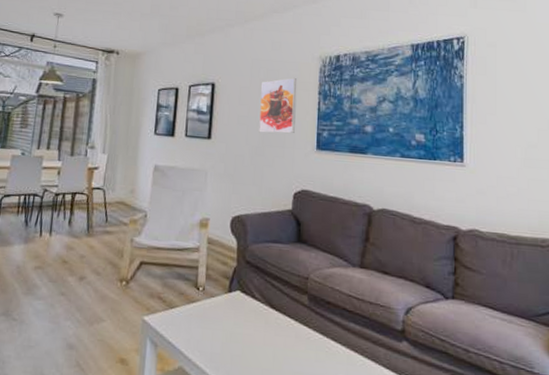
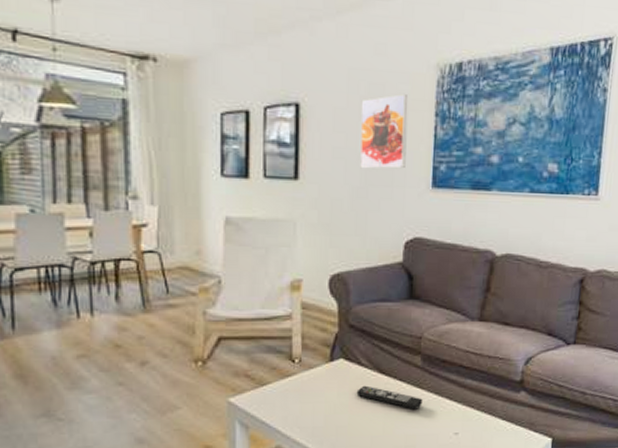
remote control: none [250,318,309,347] -> present [356,385,423,409]

